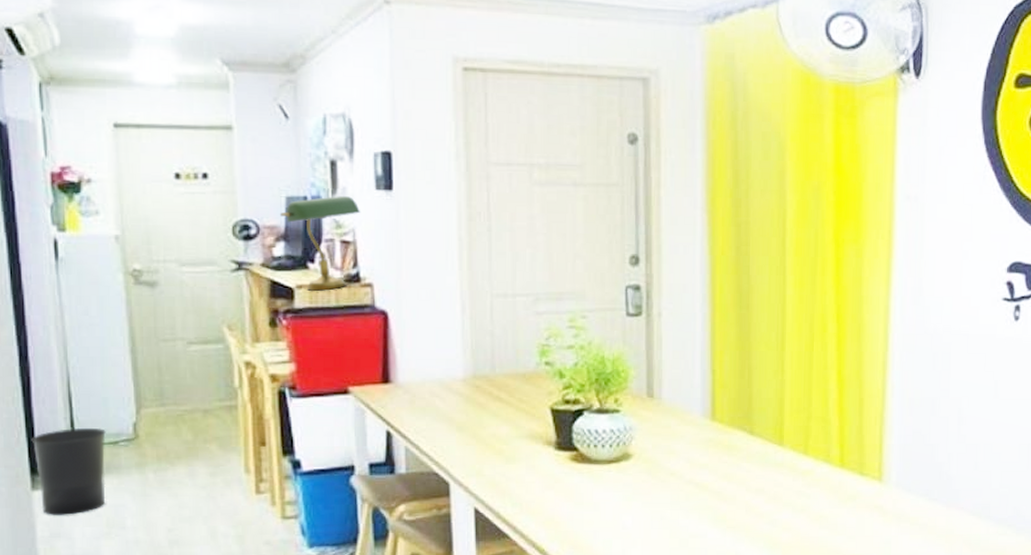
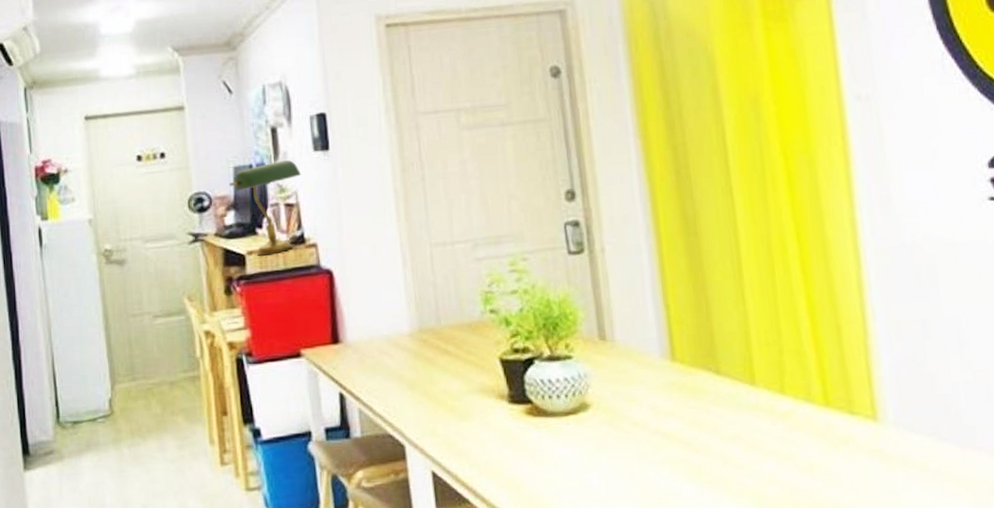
waste bin: present [31,428,106,515] -> none [23,406,87,495]

